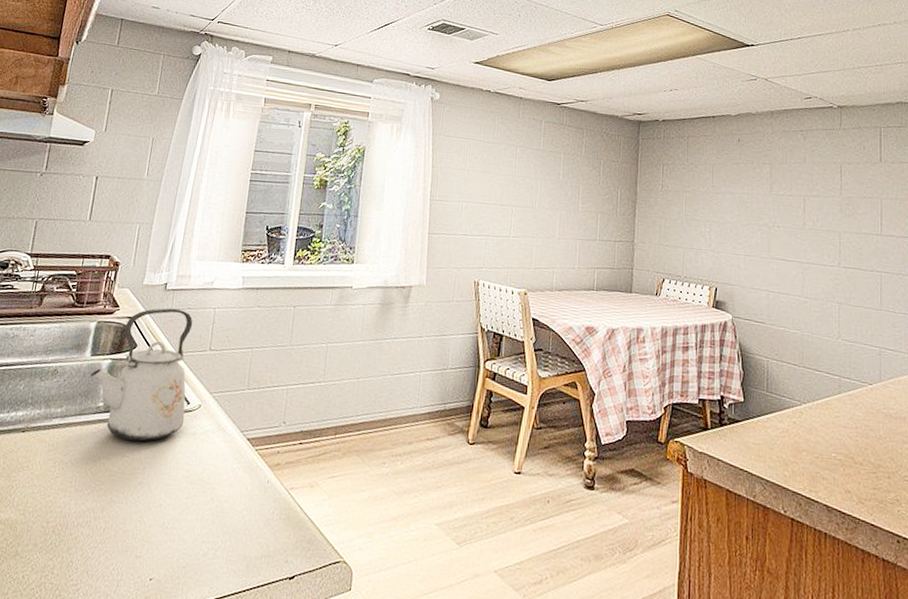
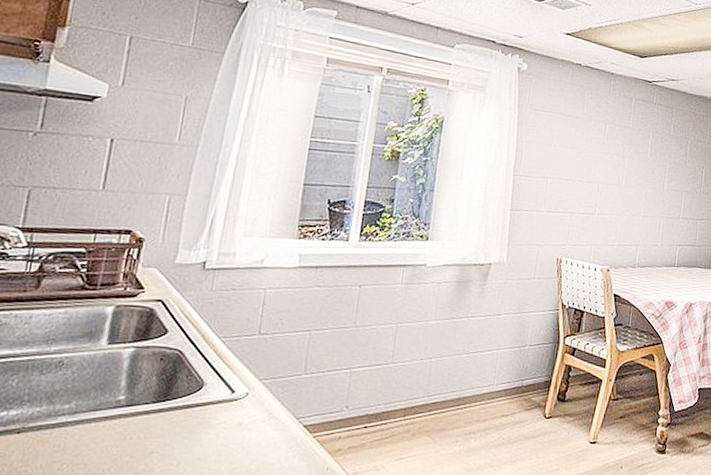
kettle: present [90,308,193,442] -> none [107,289,239,436]

